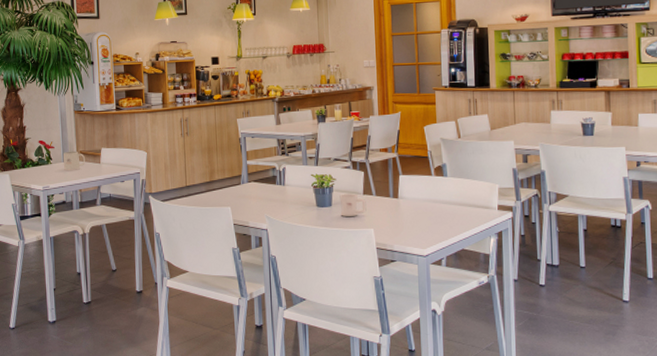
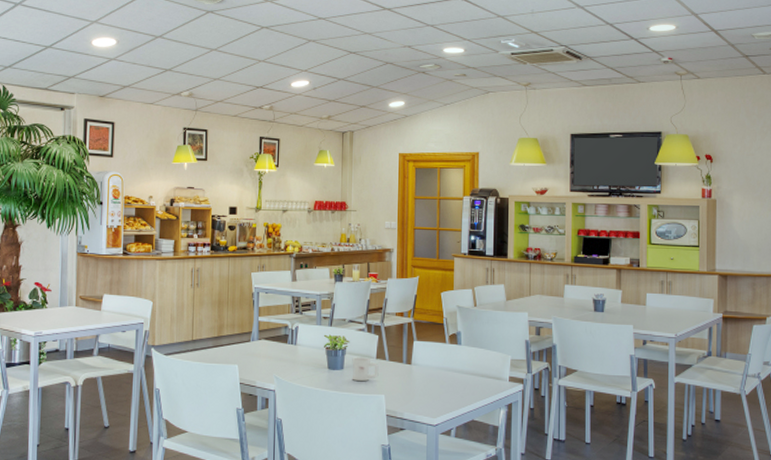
mug: present [62,151,86,171] -> none [59,295,85,317]

